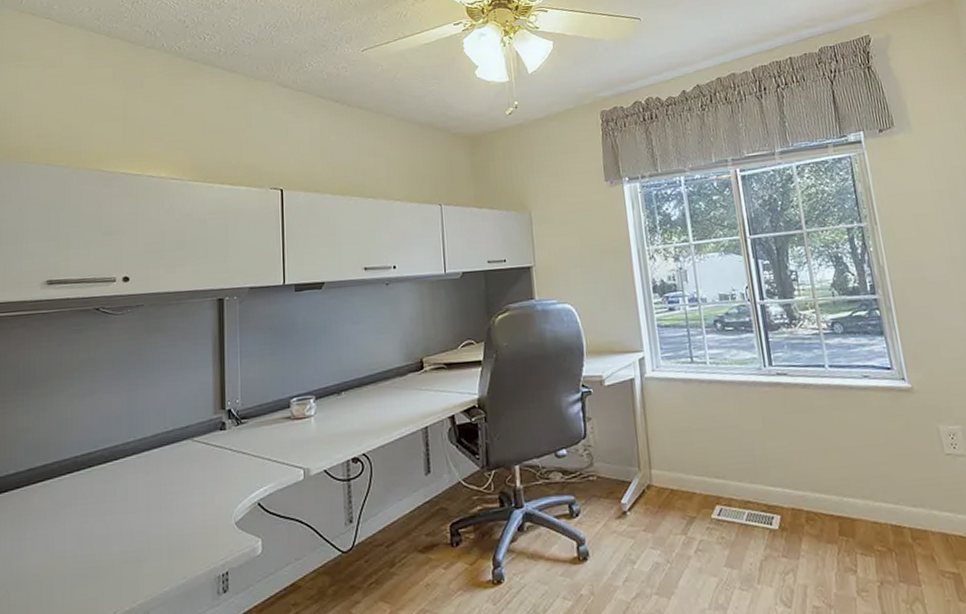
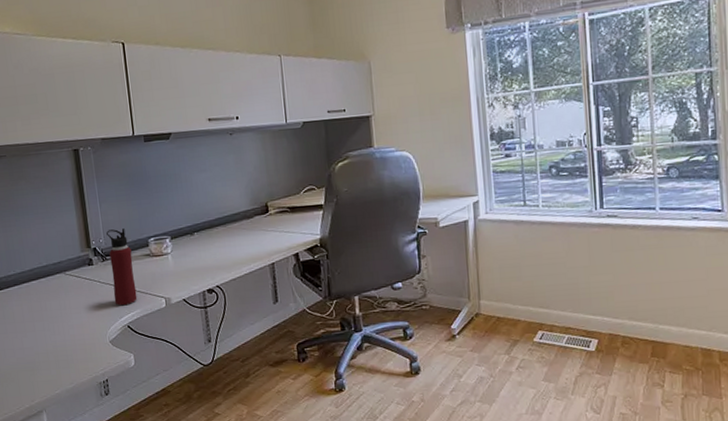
water bottle: none [245,387,272,479] -> present [106,228,138,306]

